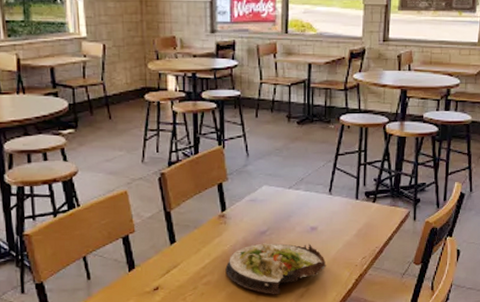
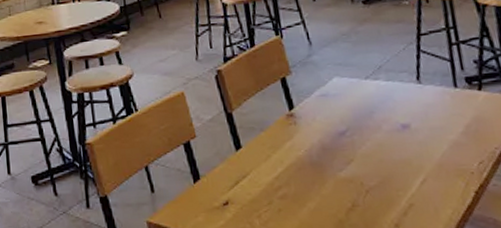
salad plate: present [225,243,327,295] -> none [302,146,432,213]

